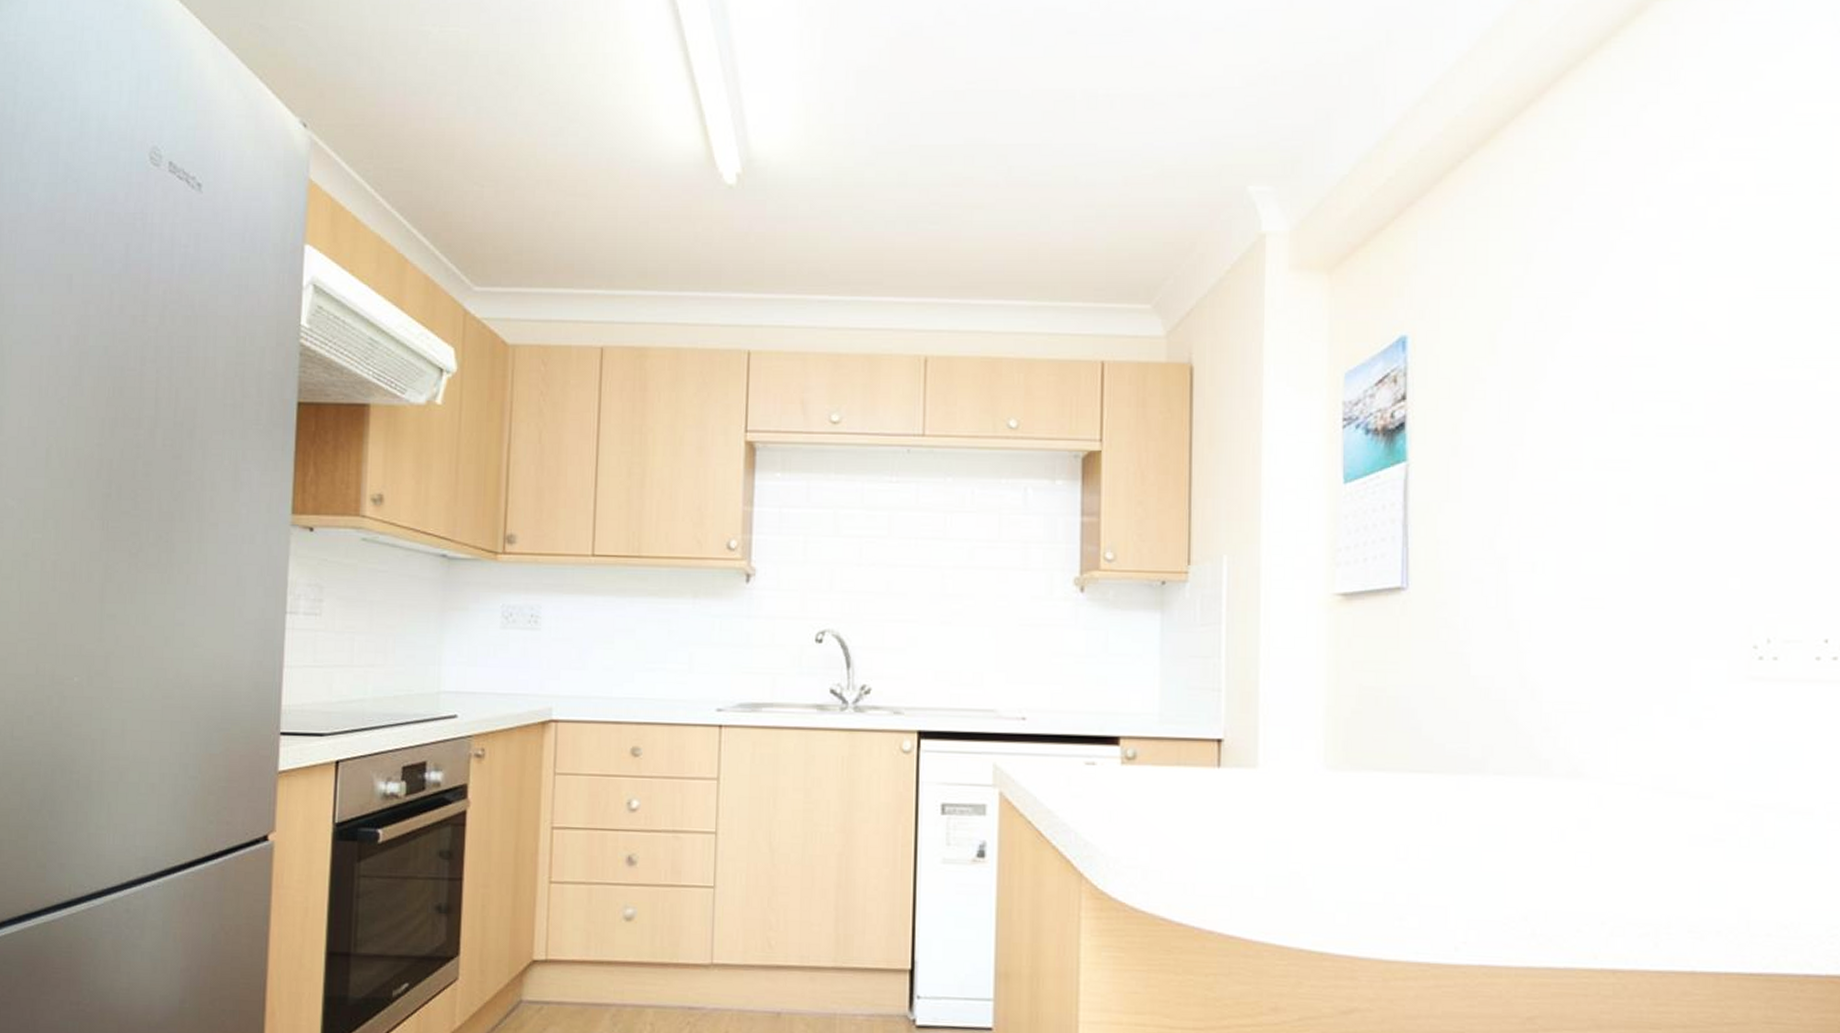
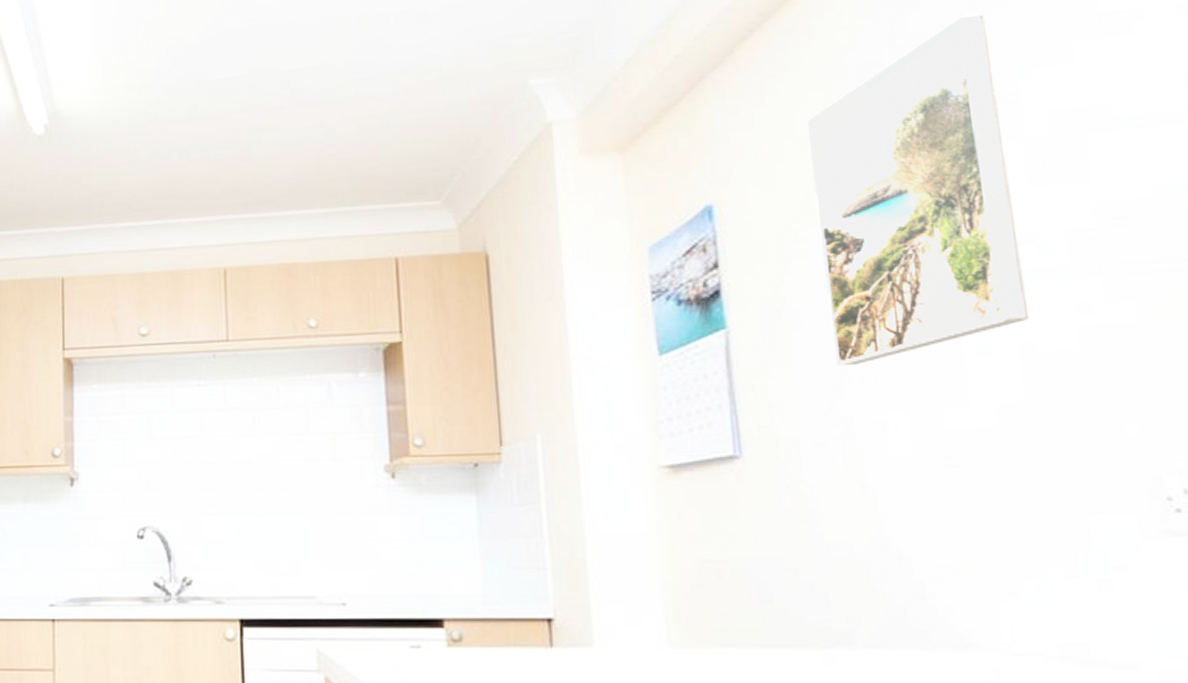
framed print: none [1499,171,1666,505] -> present [806,15,1030,365]

